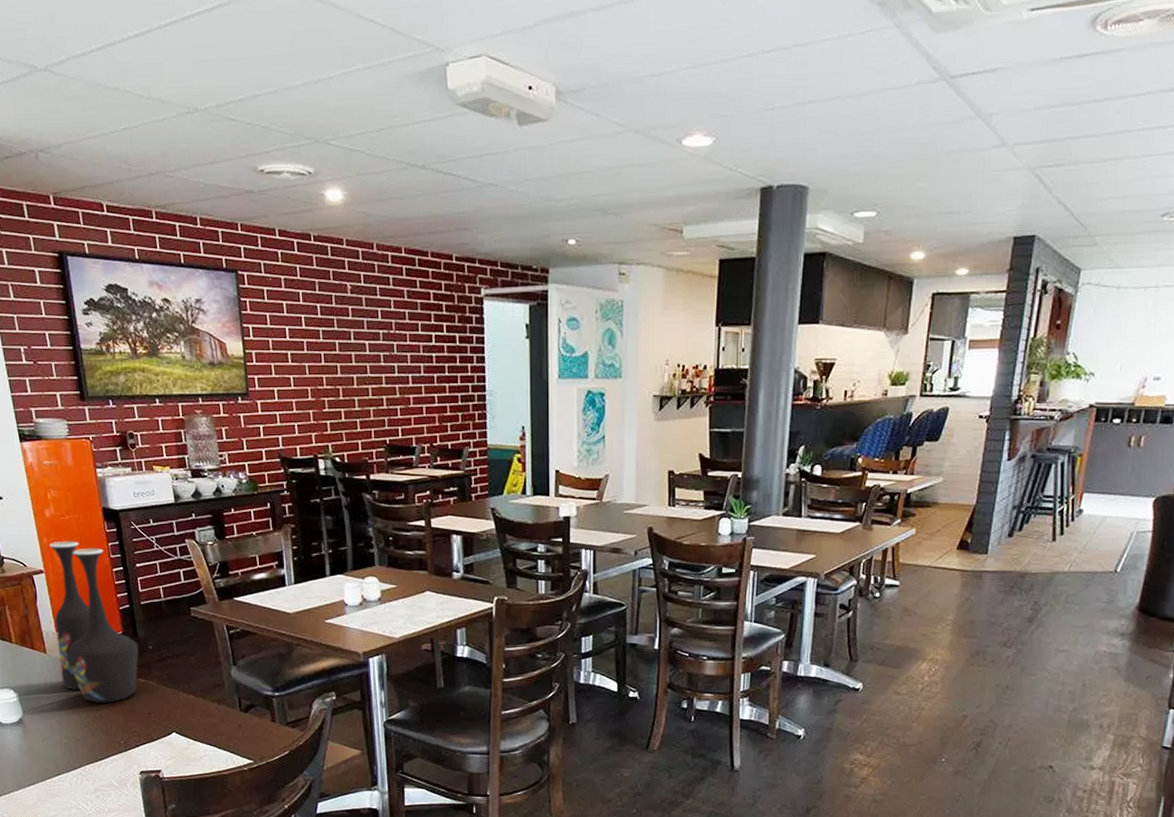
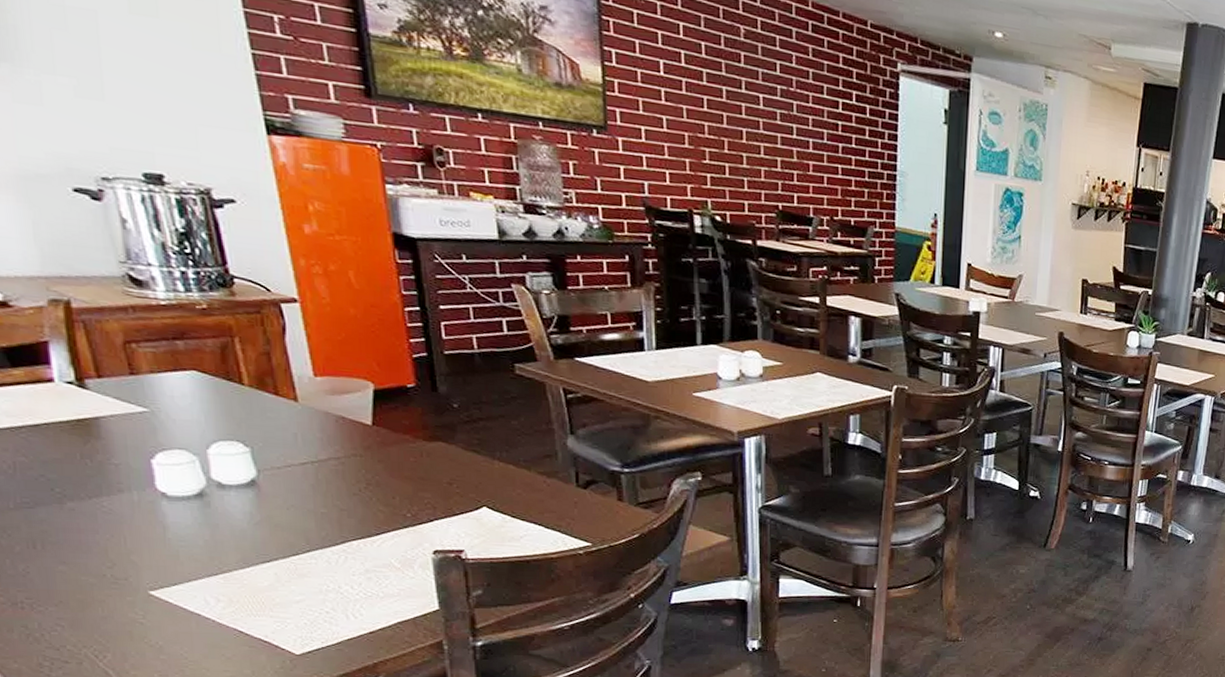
vase: present [48,540,139,703] -> none [307,265,439,468]

